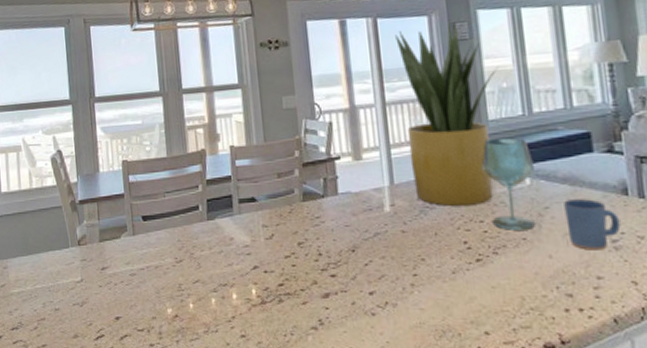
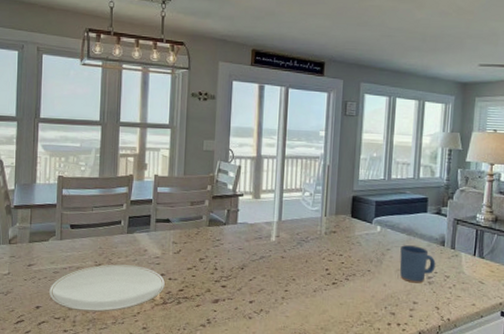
plate: none [128,258,260,320] -> present [49,264,165,313]
planter: present [395,19,497,206] -> none [296,98,372,242]
wine glass: present [481,137,536,230] -> none [348,194,386,264]

